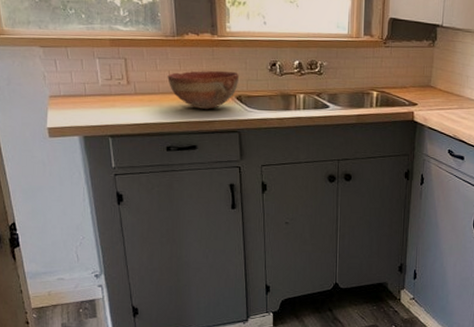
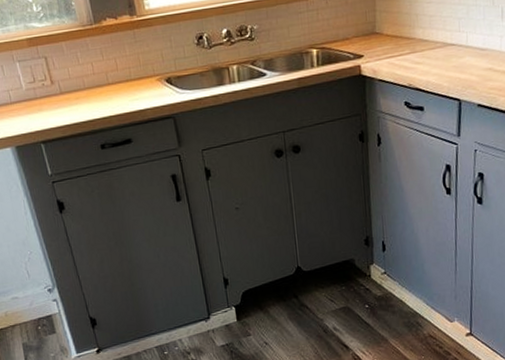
bowl: present [167,70,240,109] -> none [91,52,166,99]

